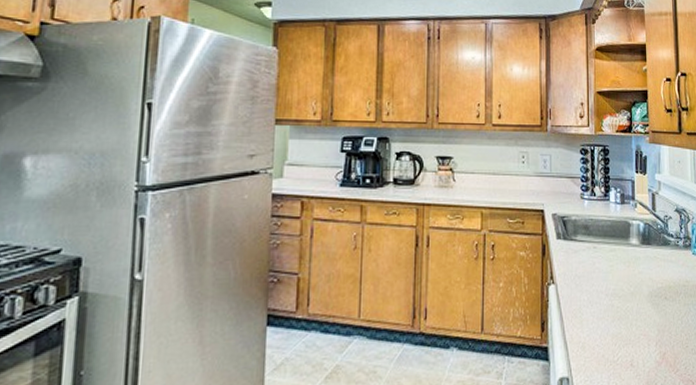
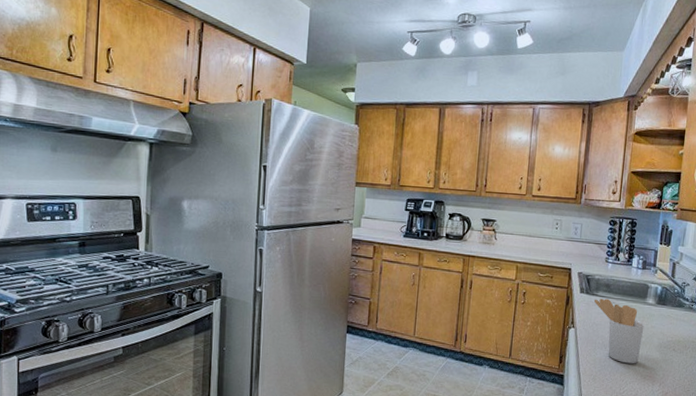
utensil holder: none [573,243,631,322] -> present [593,298,645,364]

